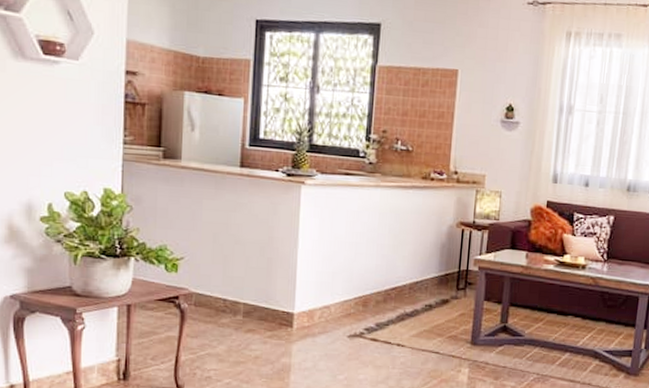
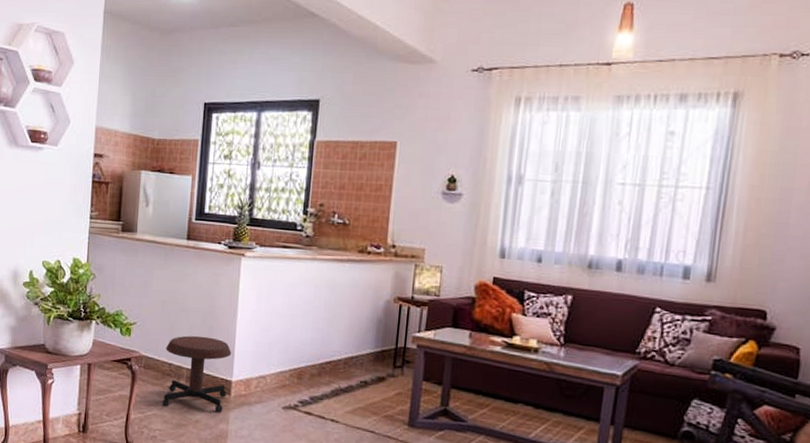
stool: none [217,268,293,346] -> present [162,335,232,412]

